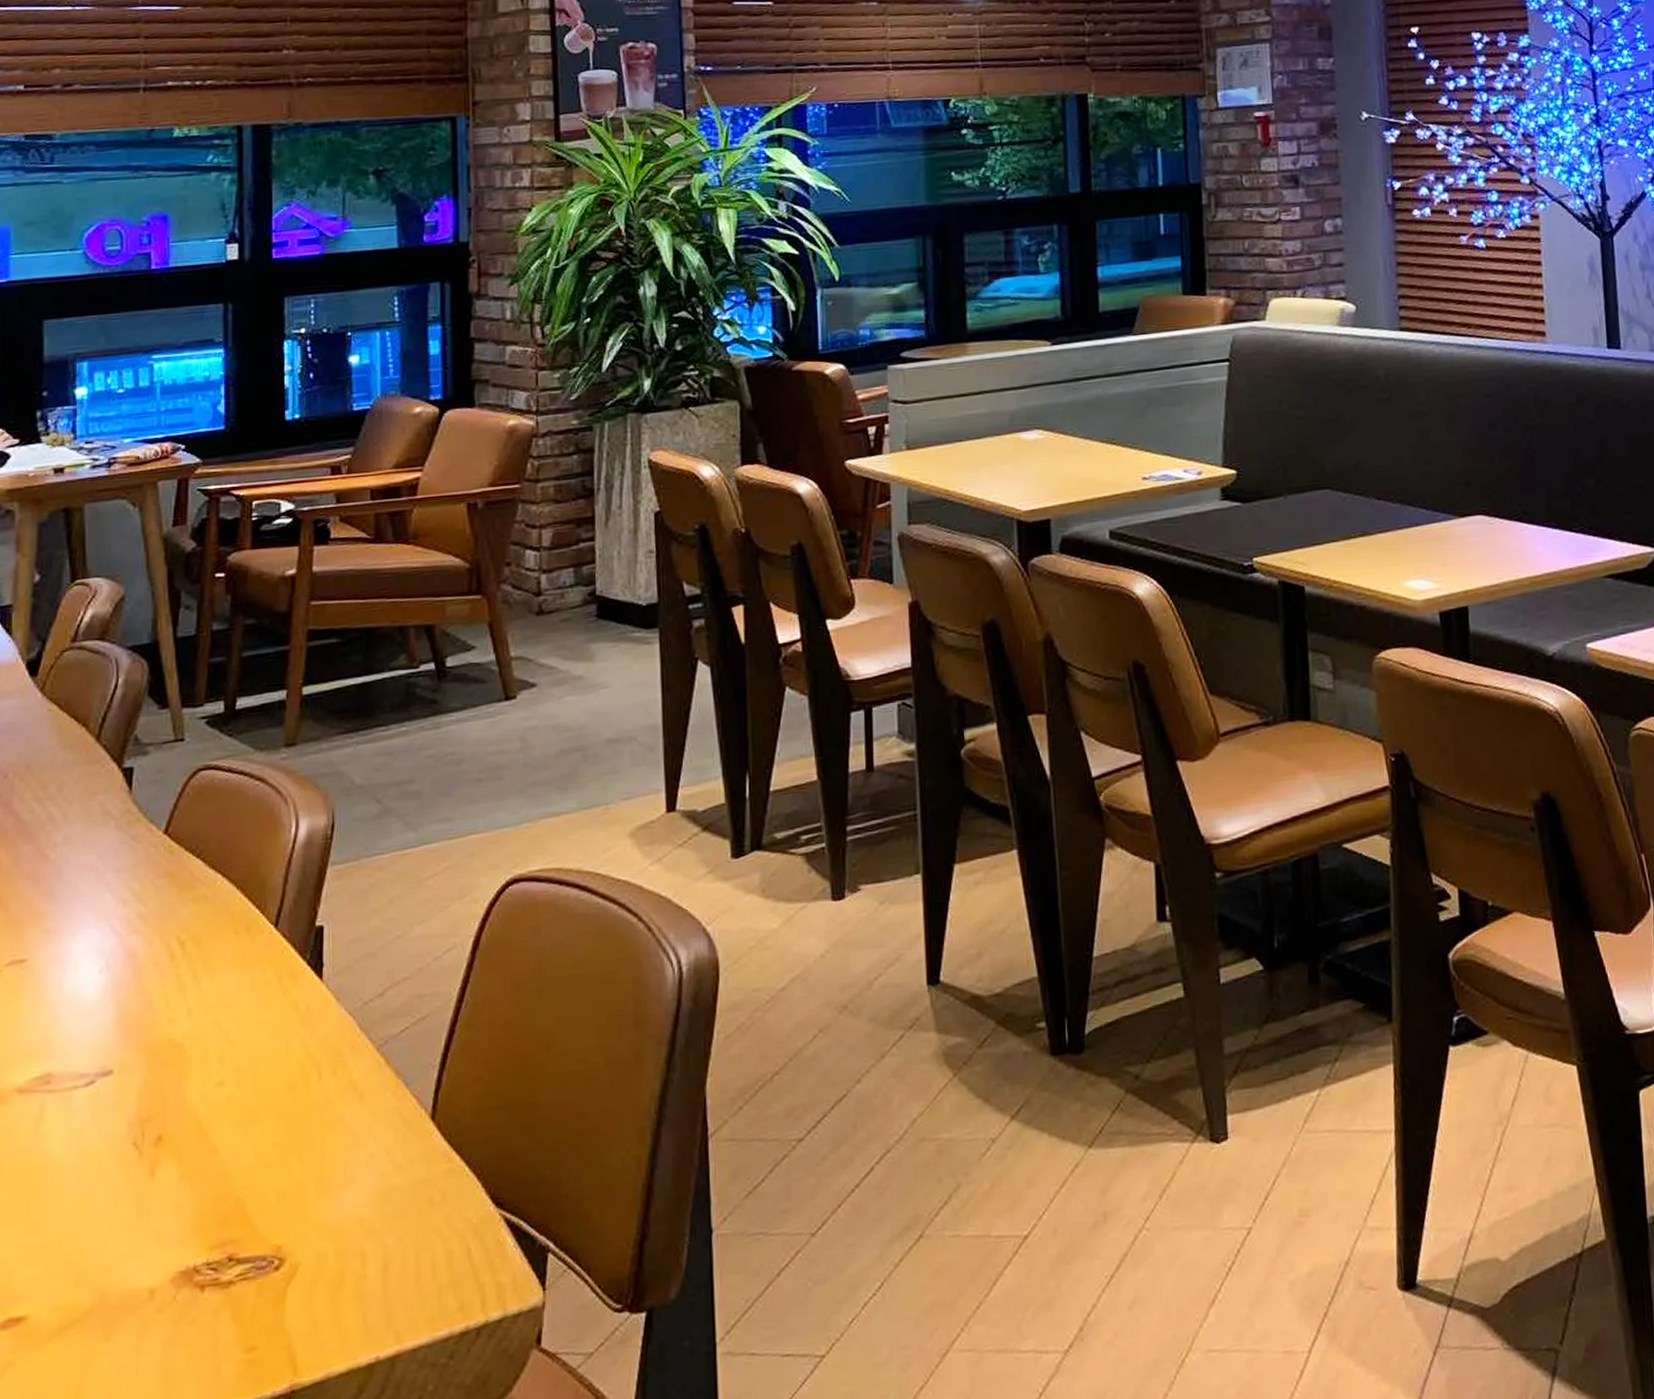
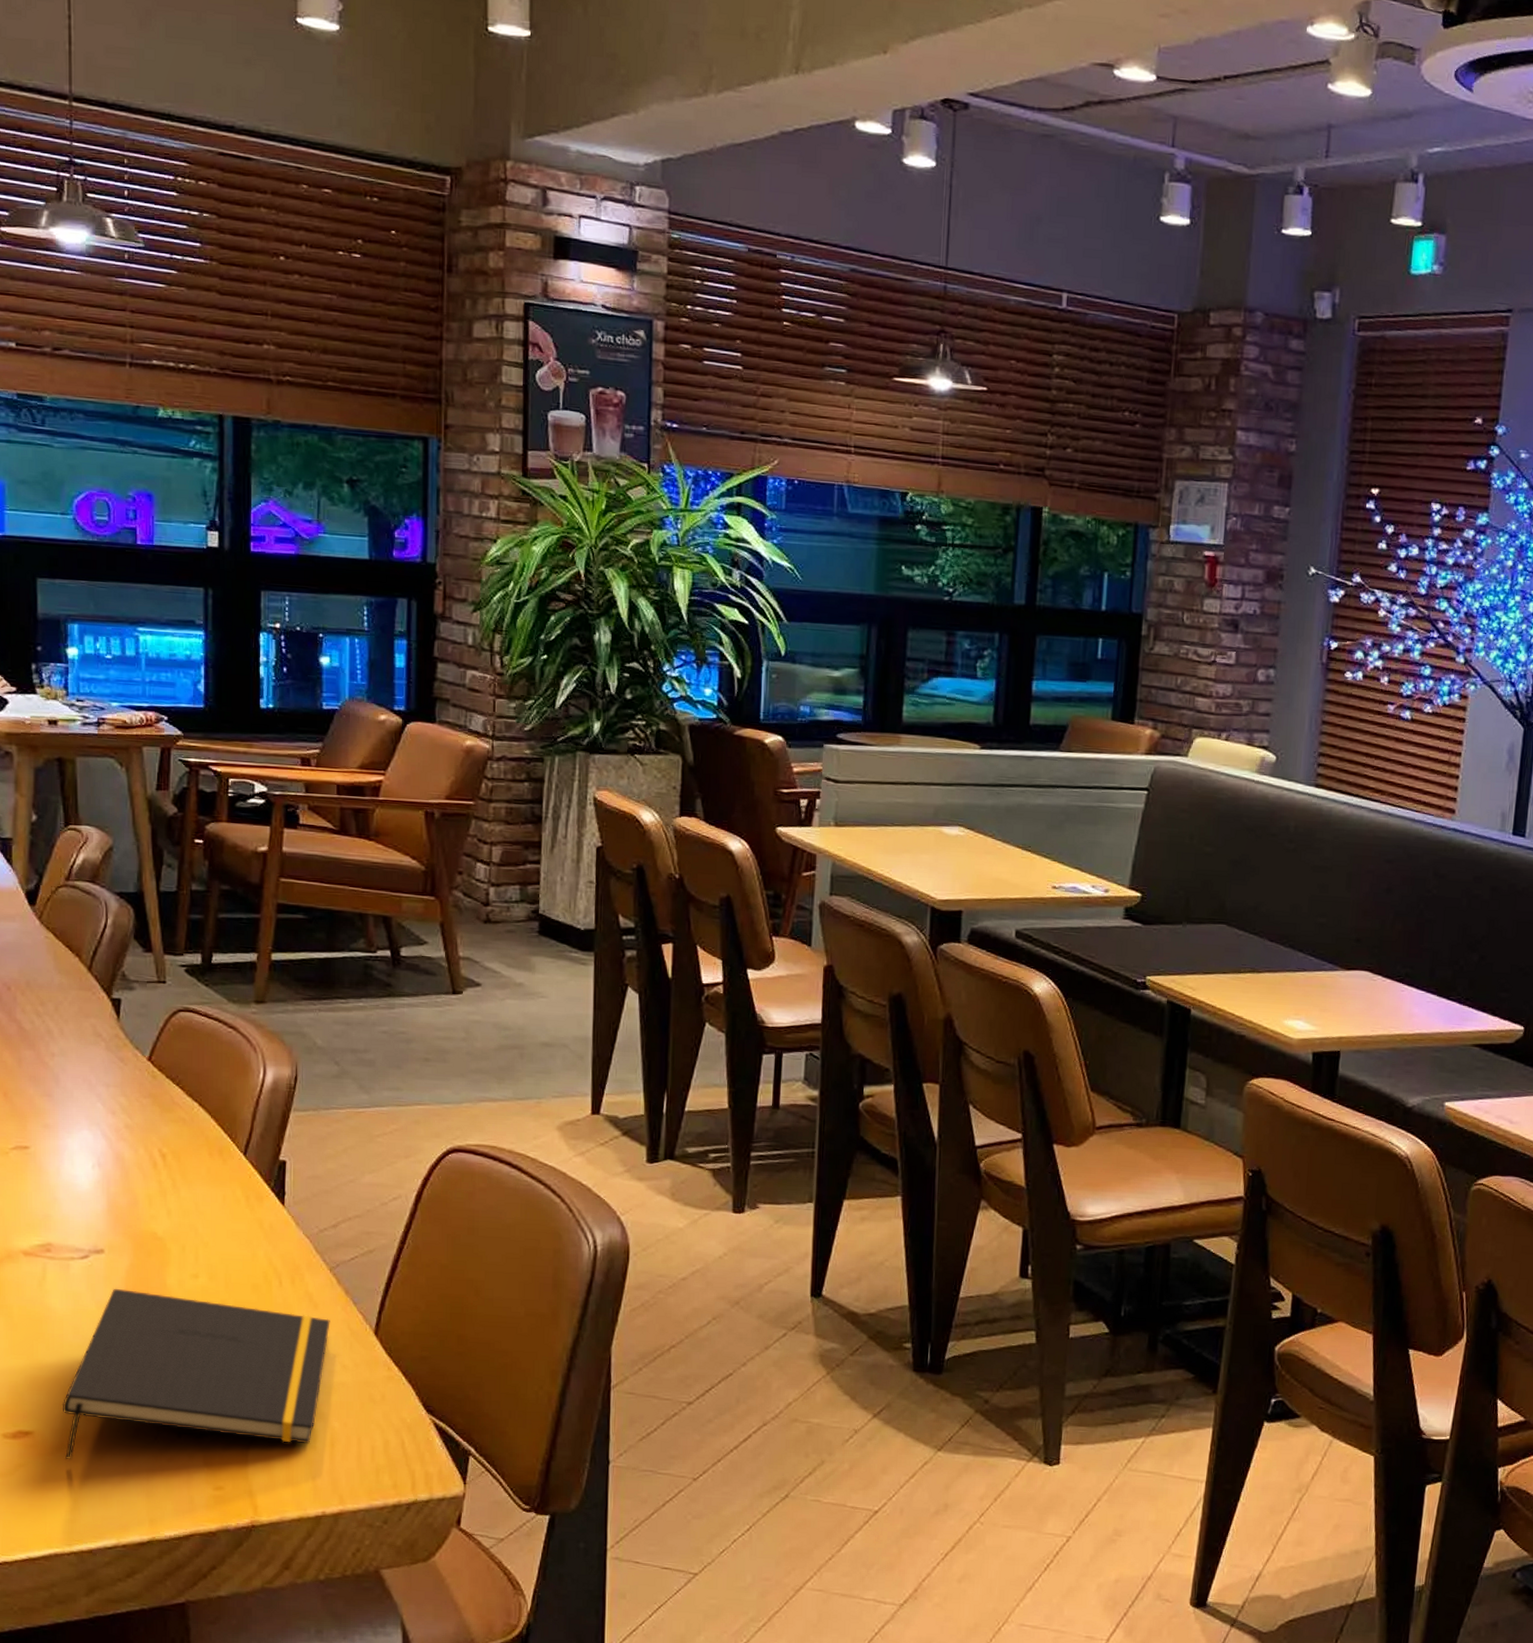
notepad: none [61,1109,379,1346] -> present [62,1289,330,1460]

